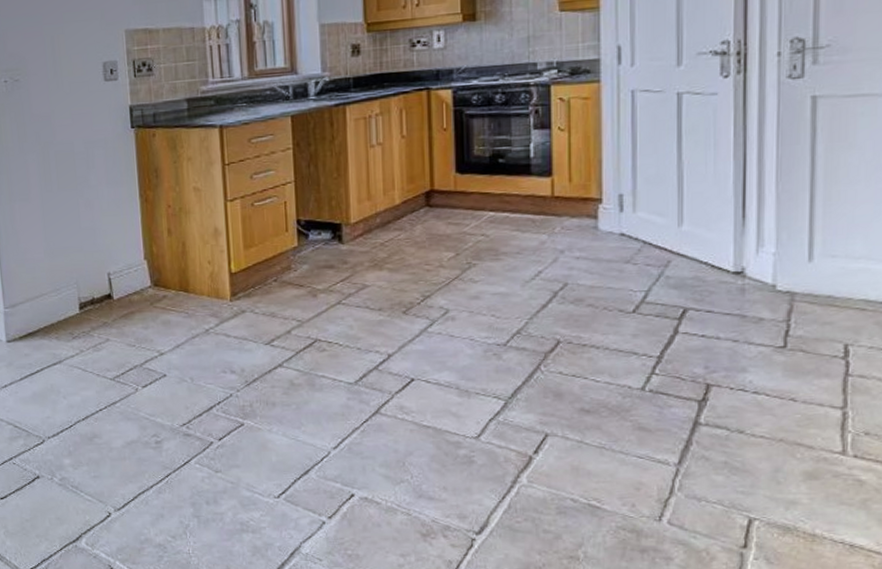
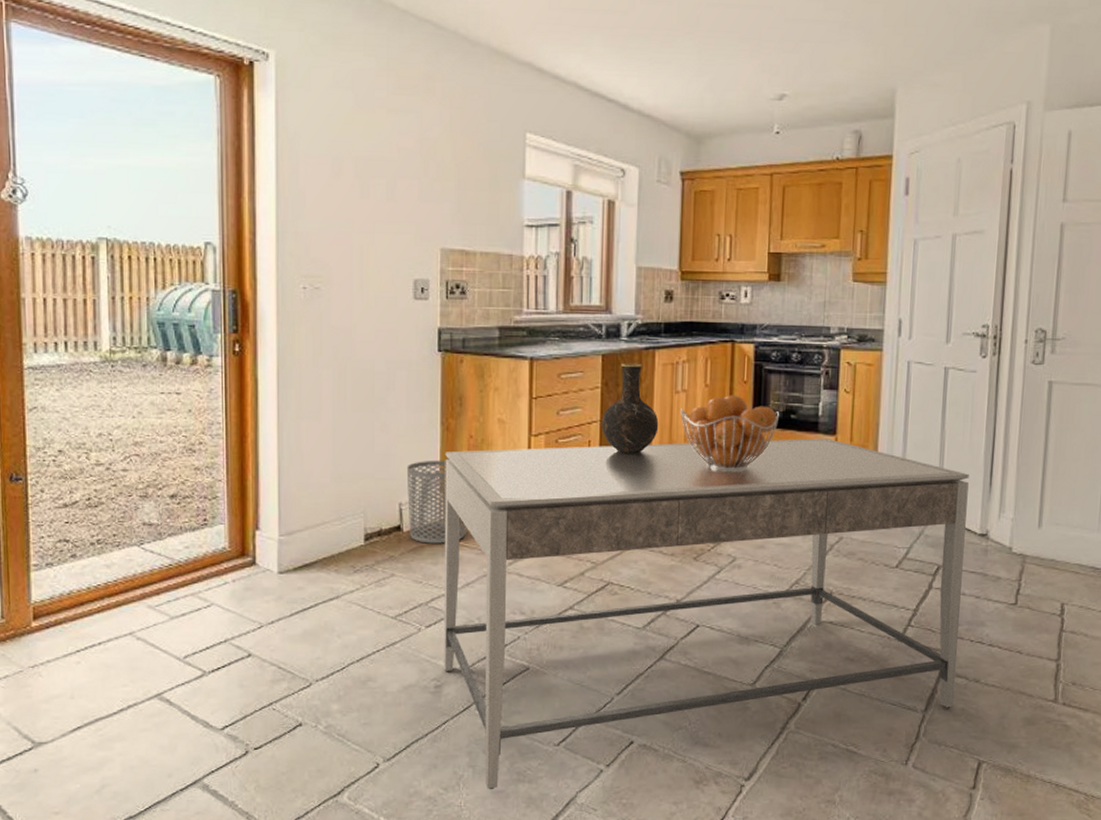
waste bin: none [111,230,173,310] -> present [406,460,468,544]
dining table: none [146,181,716,539] -> present [443,438,969,790]
vase: none [295,121,356,212] -> present [601,363,659,454]
fruit basket: none [377,143,486,222] -> present [680,394,780,470]

